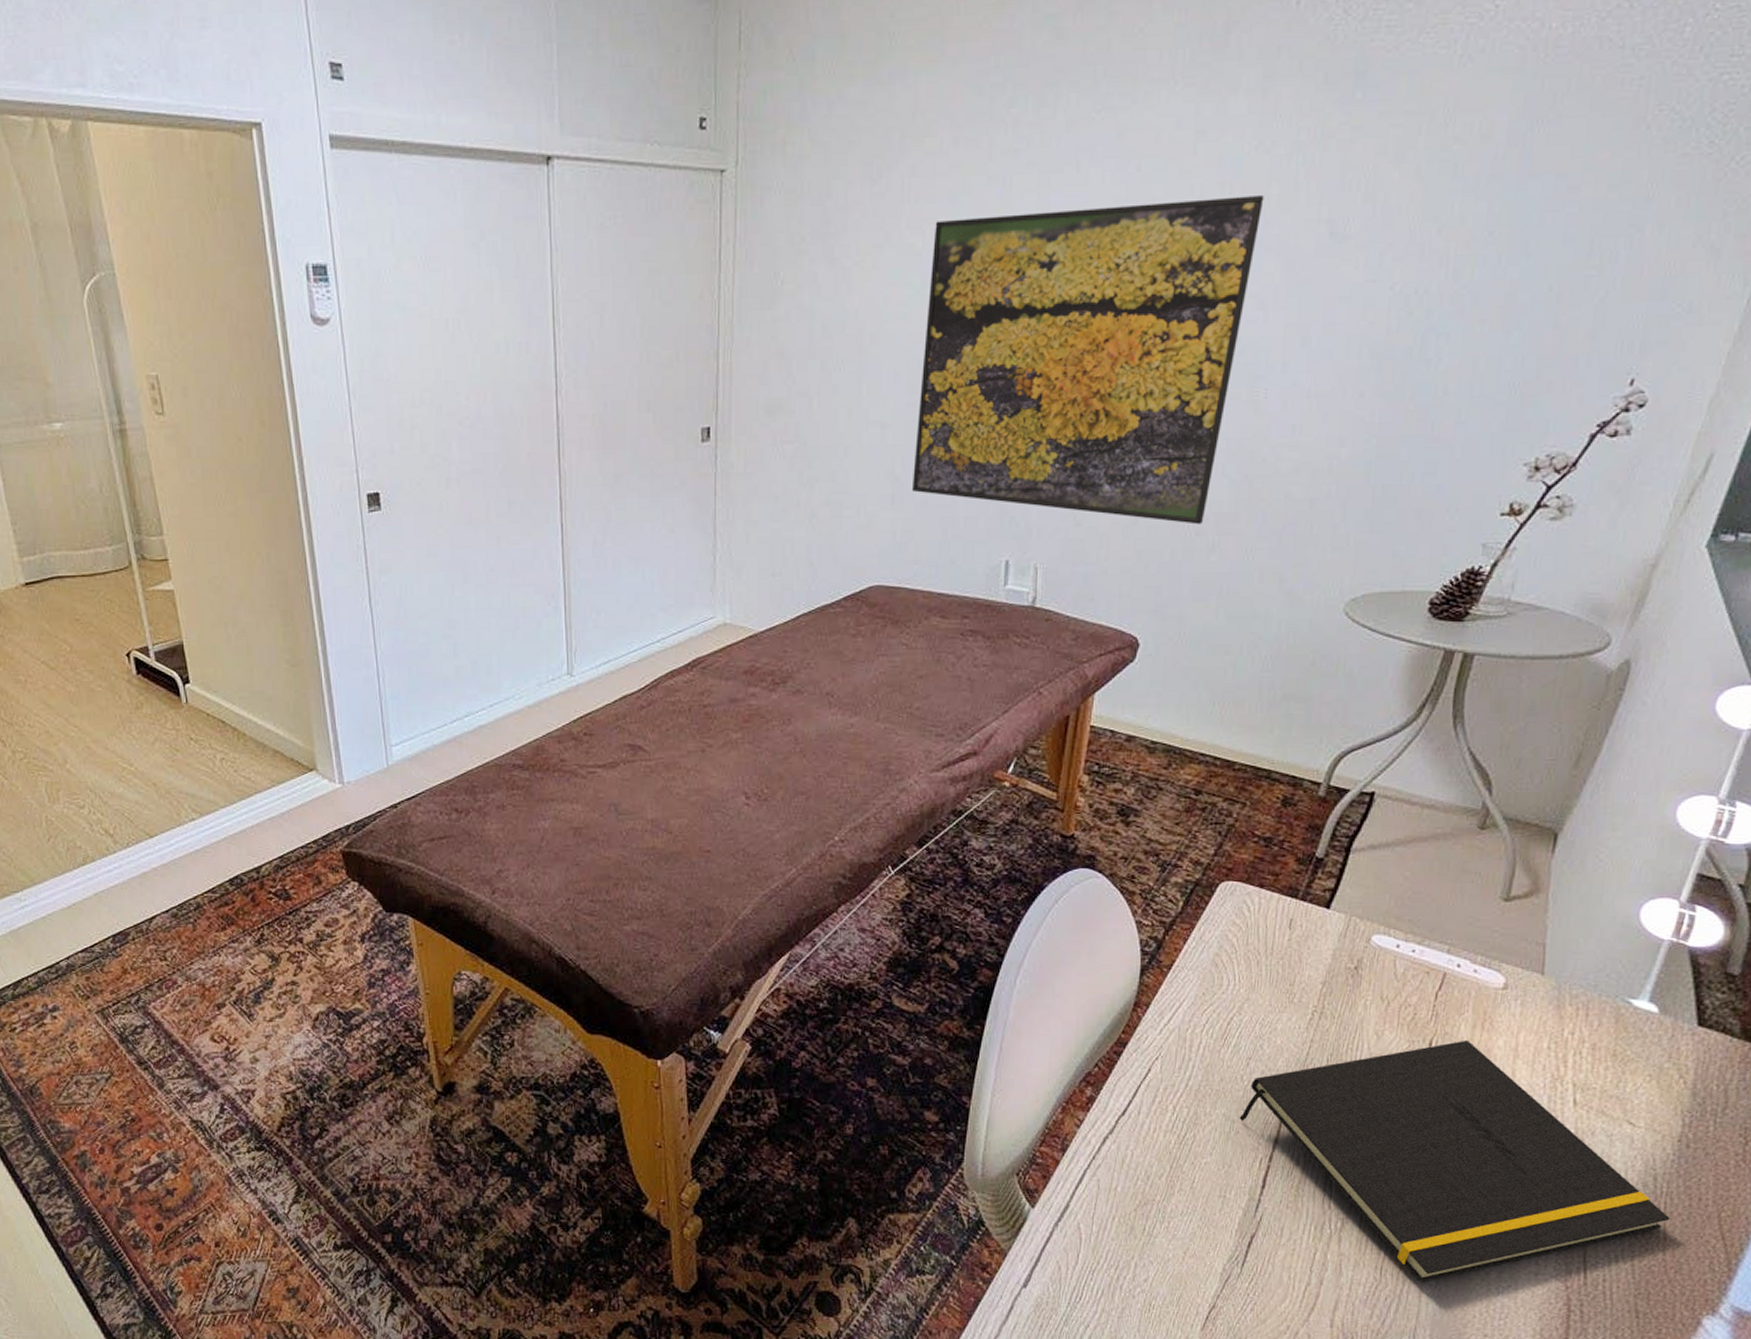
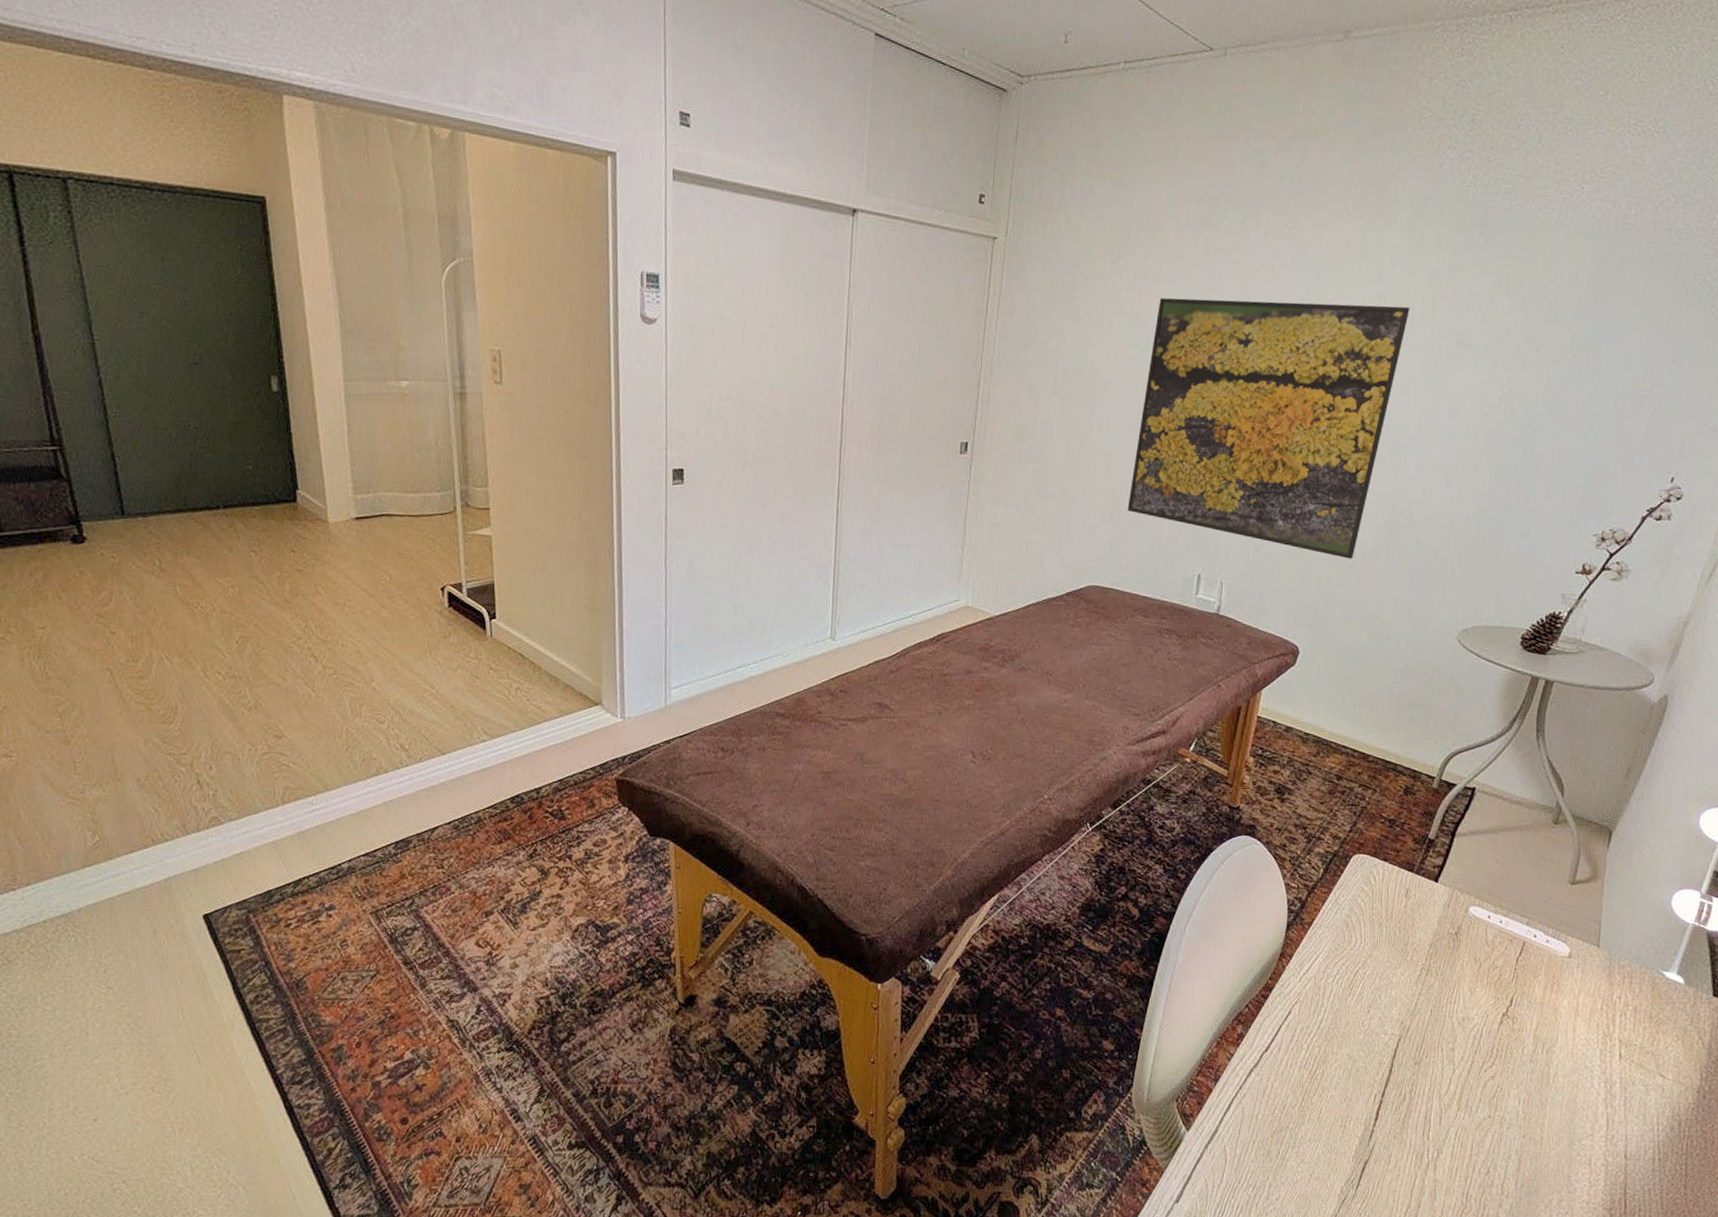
notepad: present [1239,1039,1670,1282] -> none [1359,999,1691,1208]

